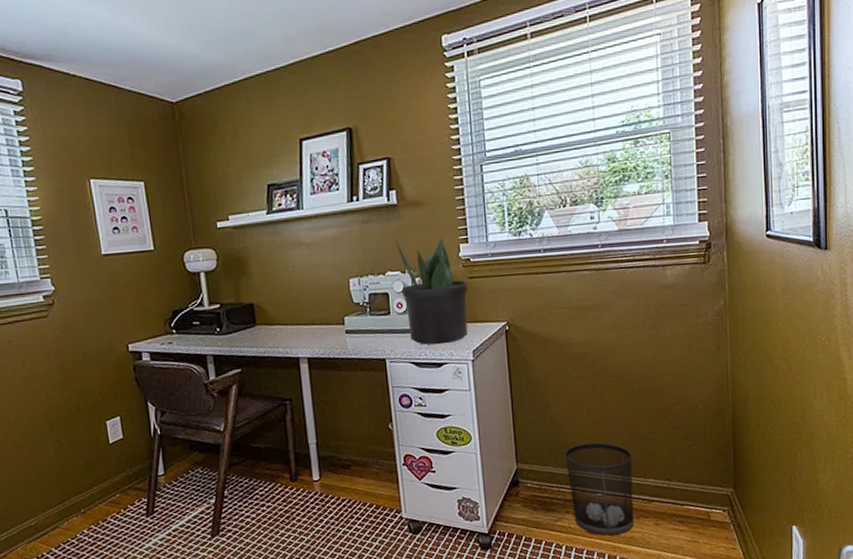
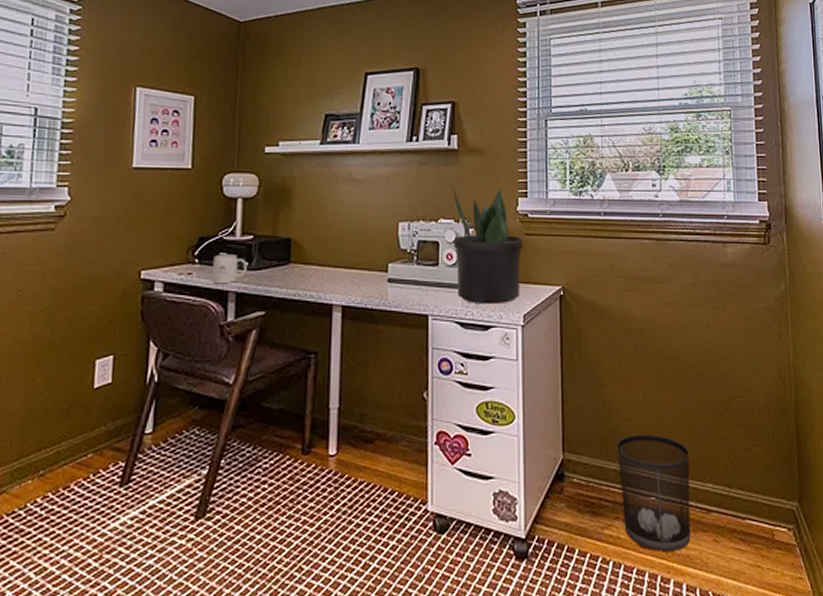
mug: none [188,322,219,350] -> present [212,254,247,284]

